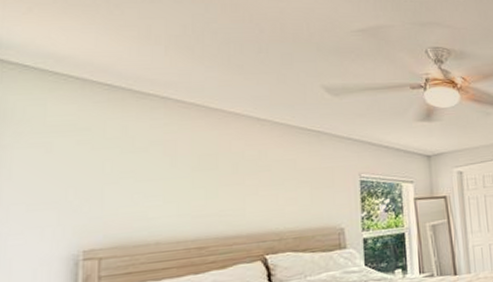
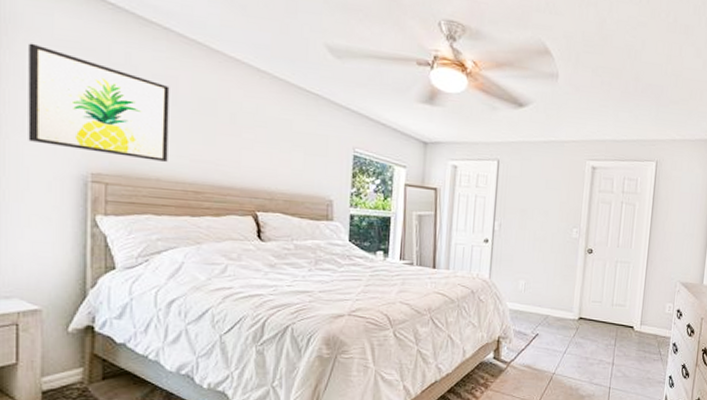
wall art: none [12,134,169,231] -> present [28,43,170,162]

